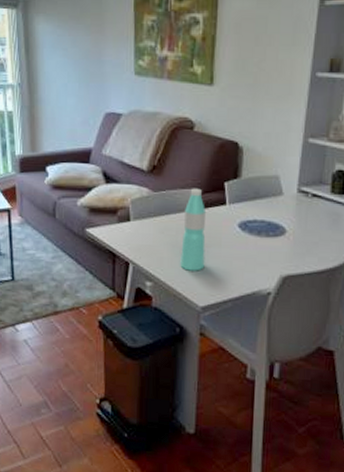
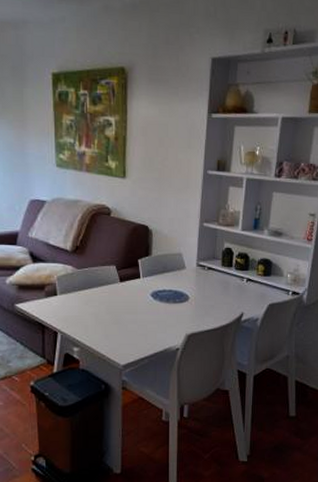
water bottle: present [180,188,206,271] -> none [103,265,124,336]

